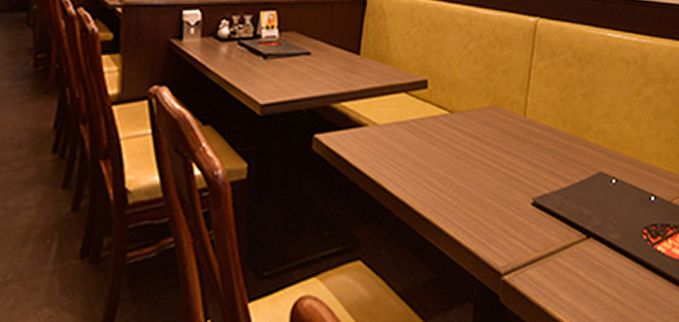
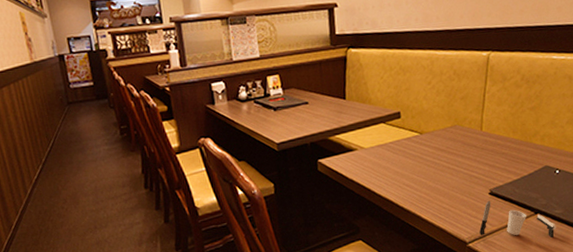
cup: none [518,213,613,274] -> present [479,200,557,238]

